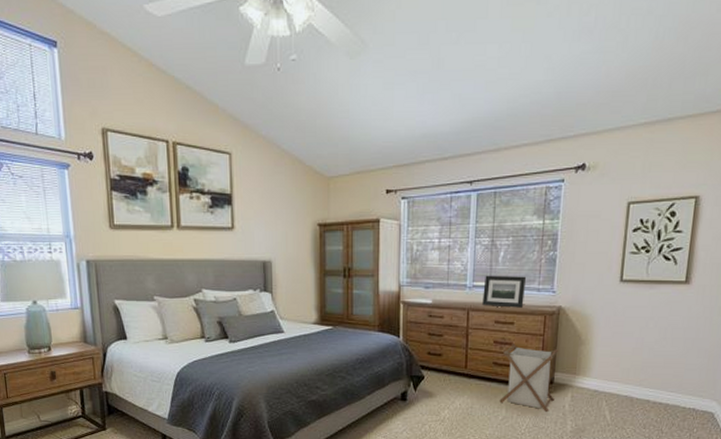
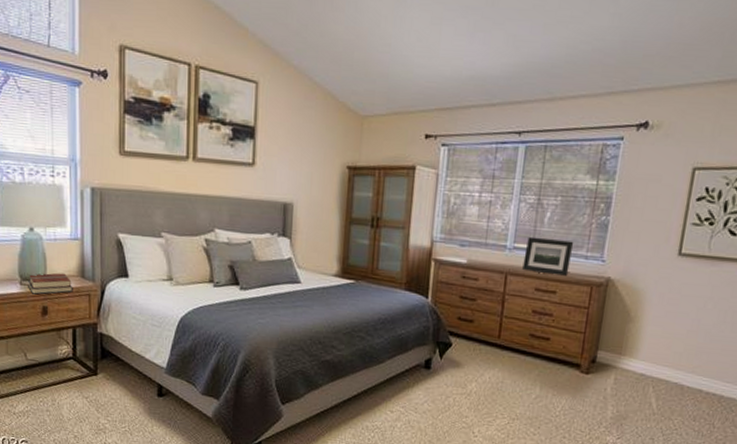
books: none [35,340,78,361] -> present [27,273,73,295]
laundry basket: present [499,344,559,412] -> none [533,315,605,394]

